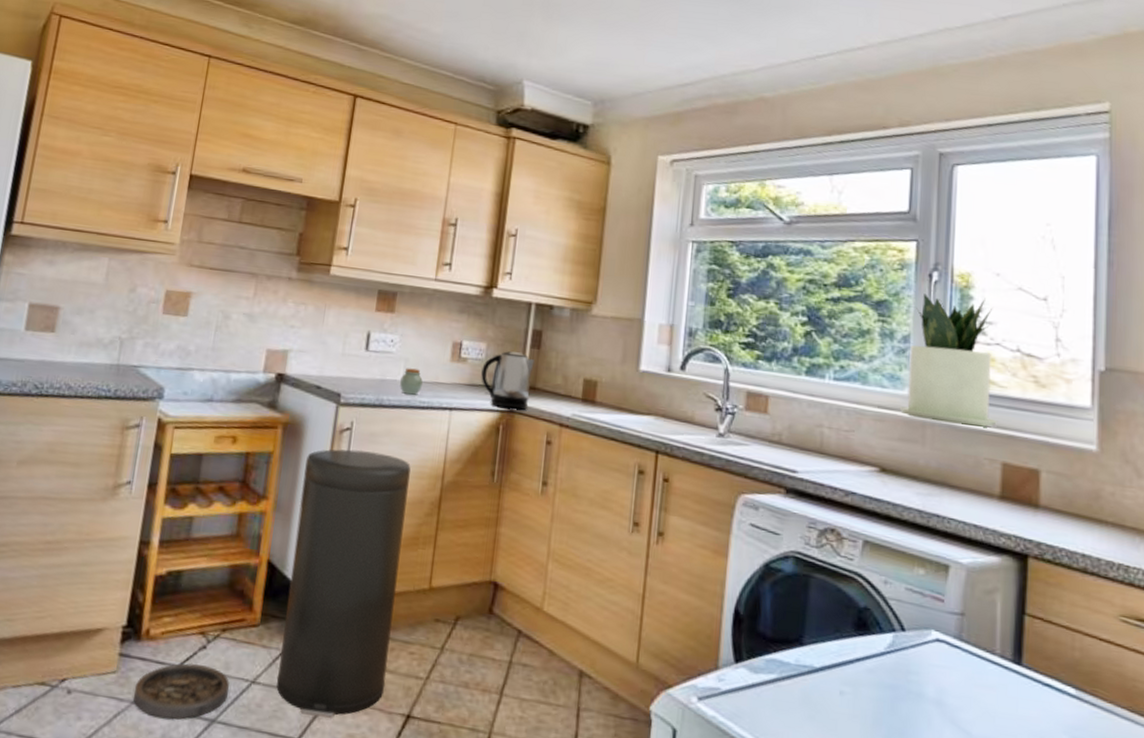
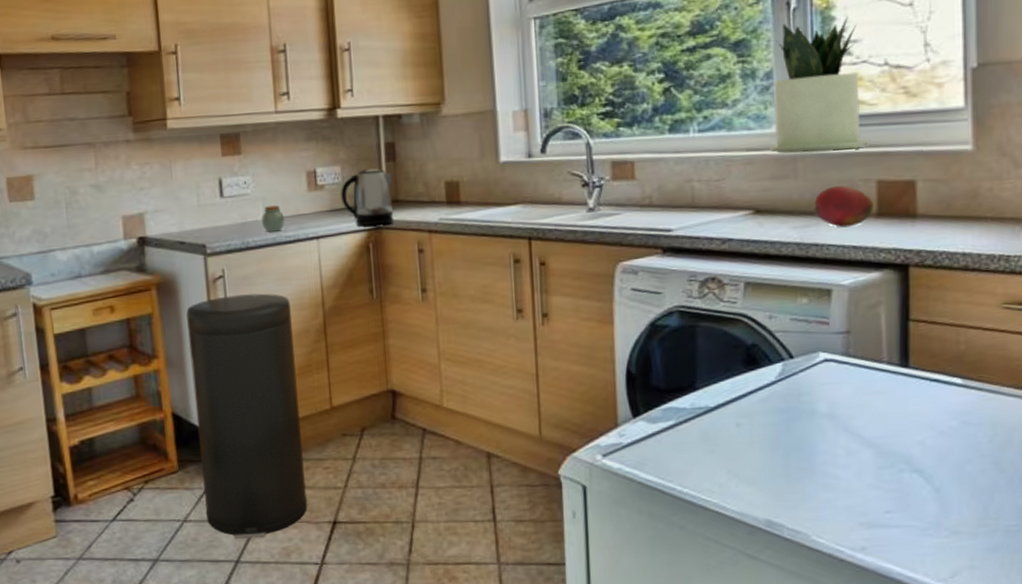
pet bowl: present [133,663,230,720] -> none [76,515,164,568]
fruit: none [939,459,997,505] -> present [814,185,874,228]

